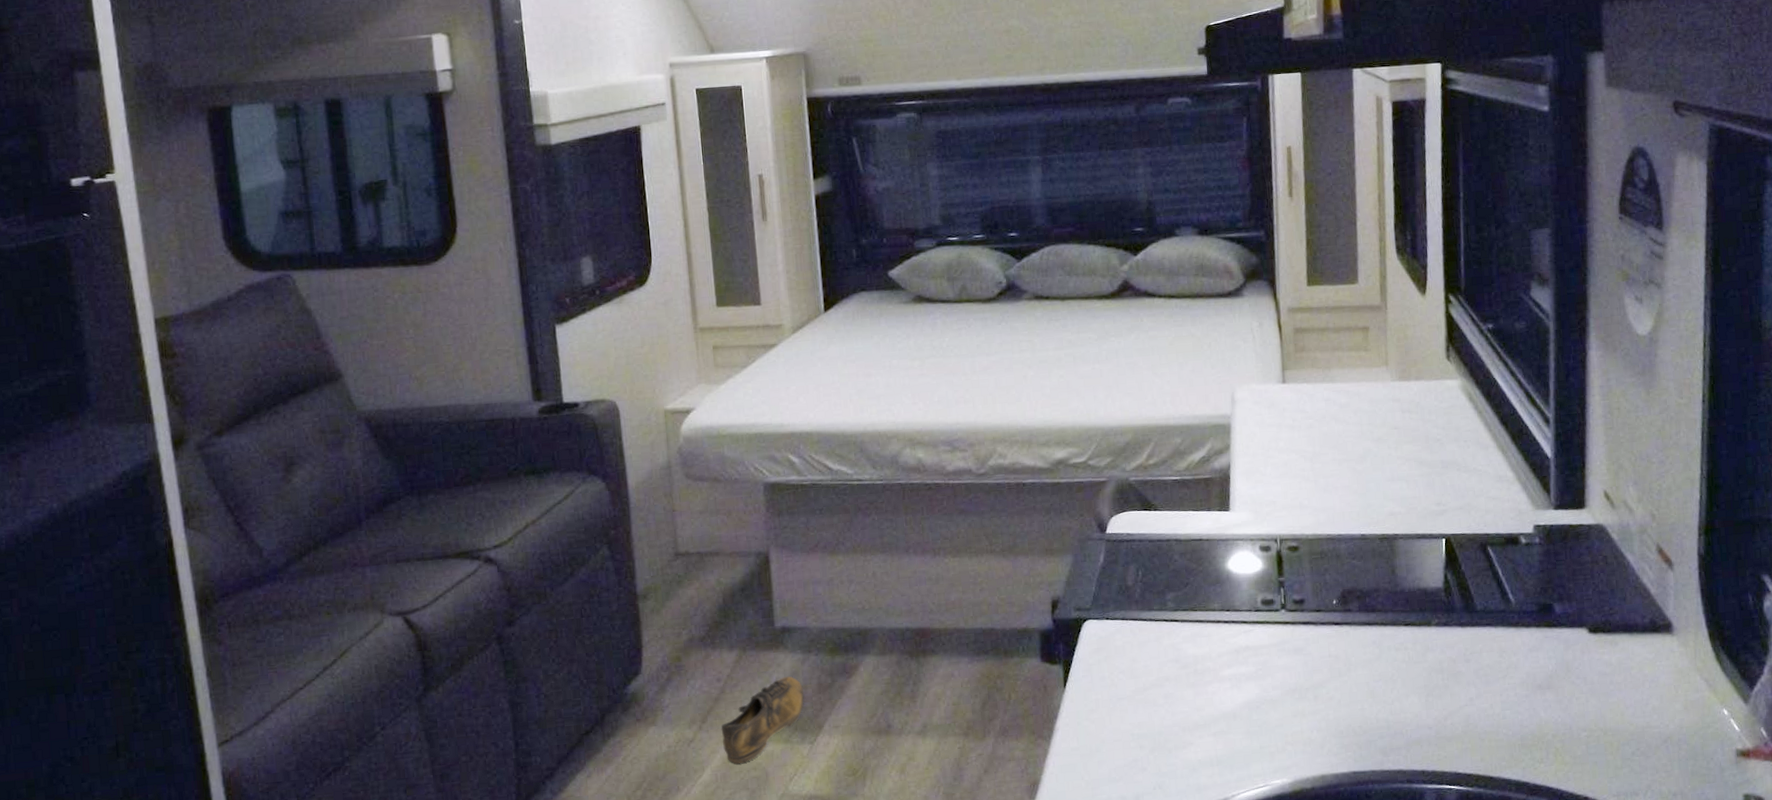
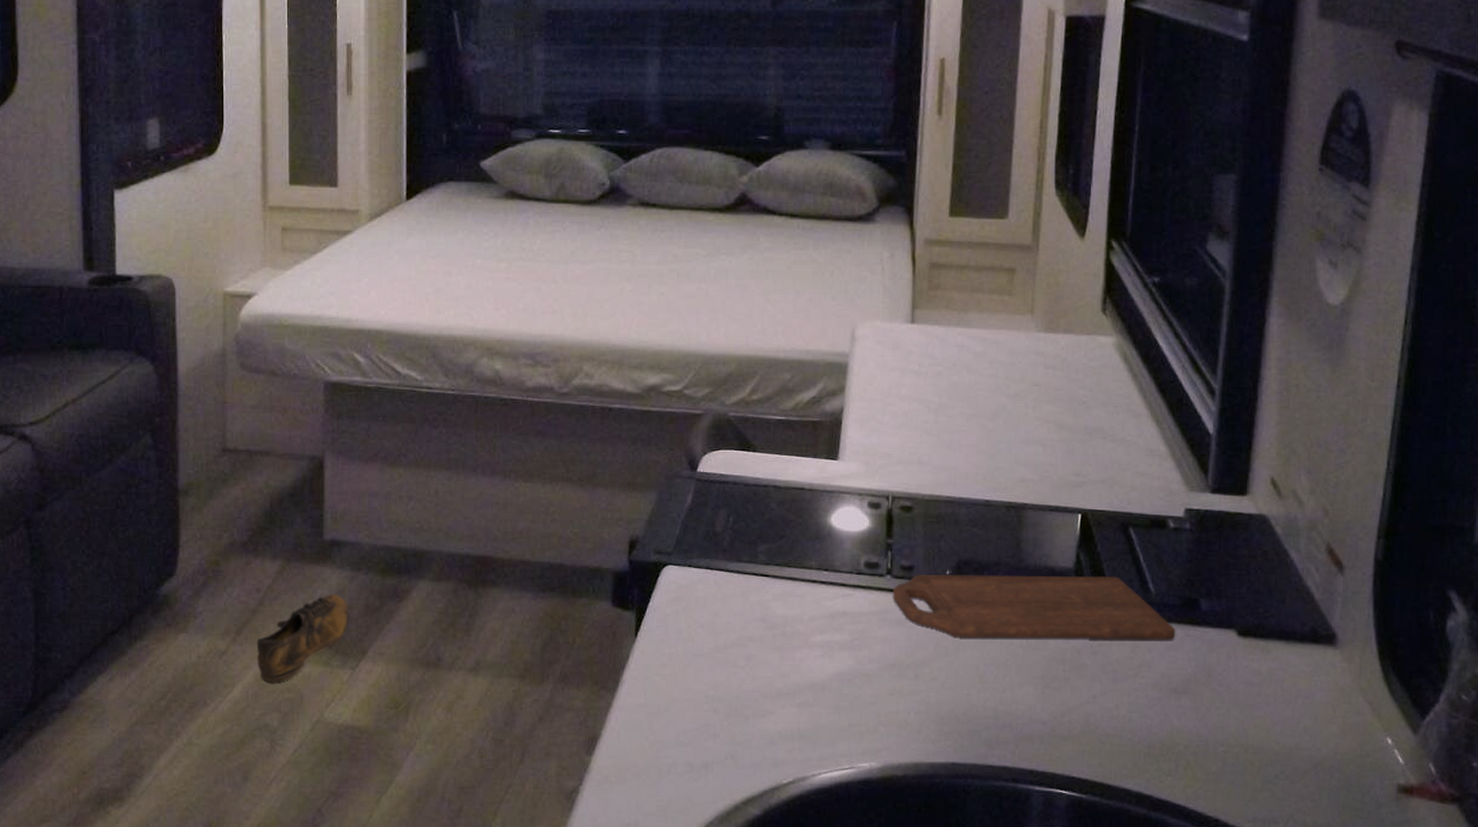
cutting board: none [1288,591,1536,659] -> present [892,574,1176,640]

